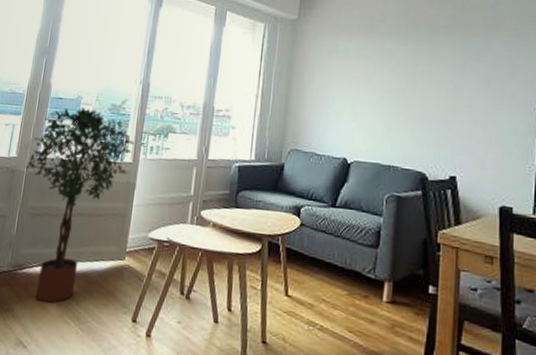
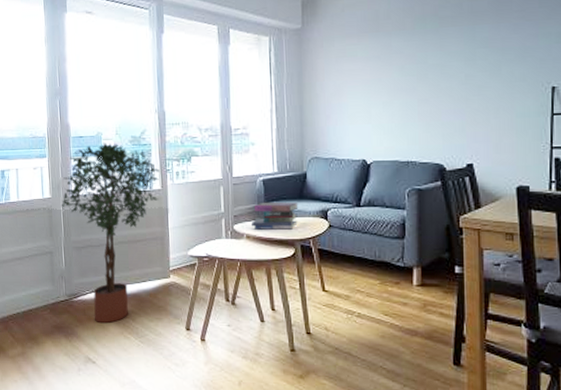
books: none [220,189,270,223] -> present [252,201,298,230]

